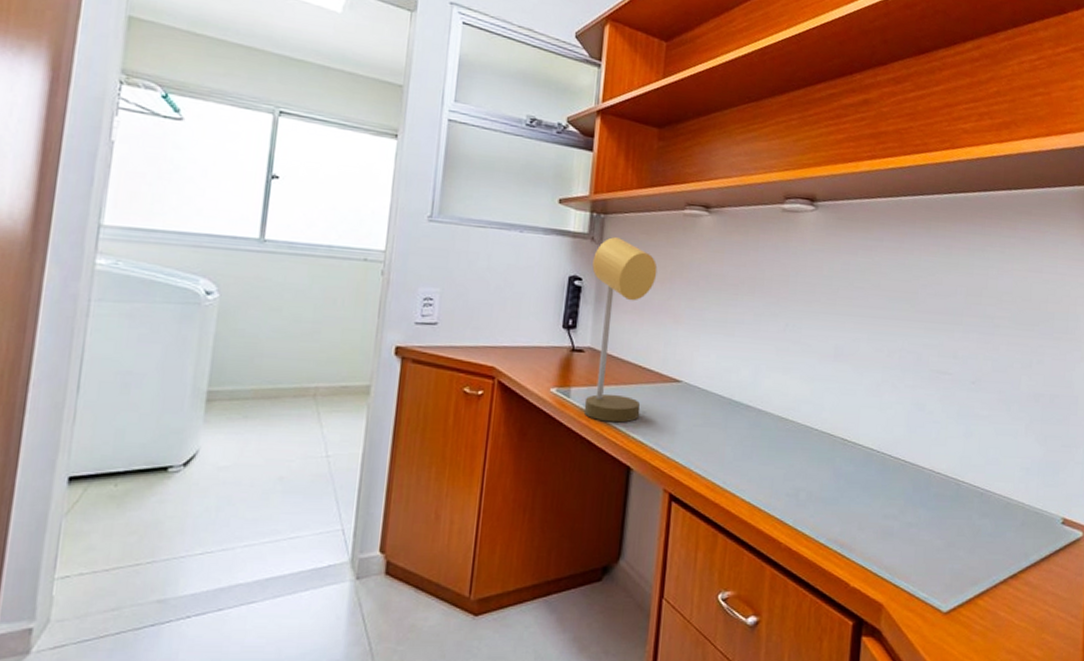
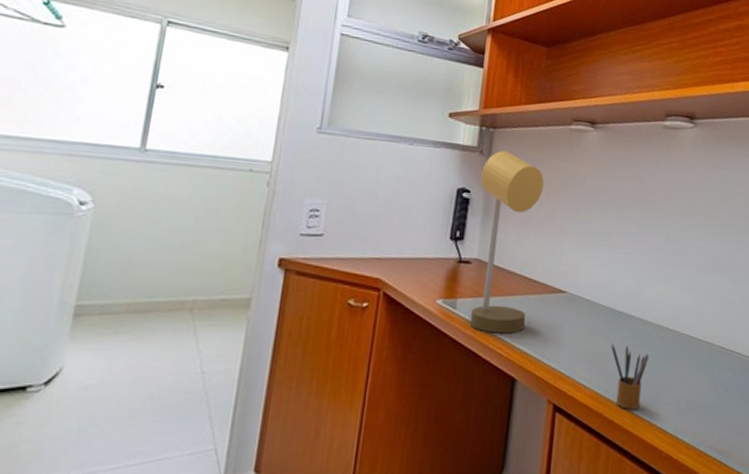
pencil box: none [728,435,768,501] -> present [611,344,650,410]

